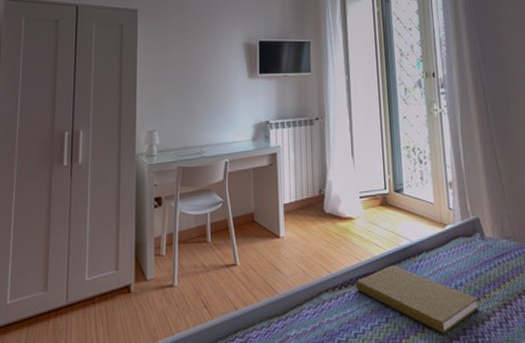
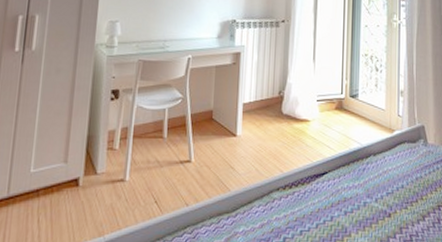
book: present [356,265,479,335] -> none [306,167,416,233]

